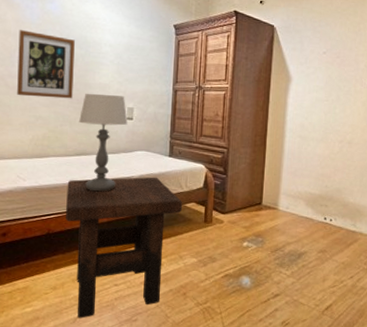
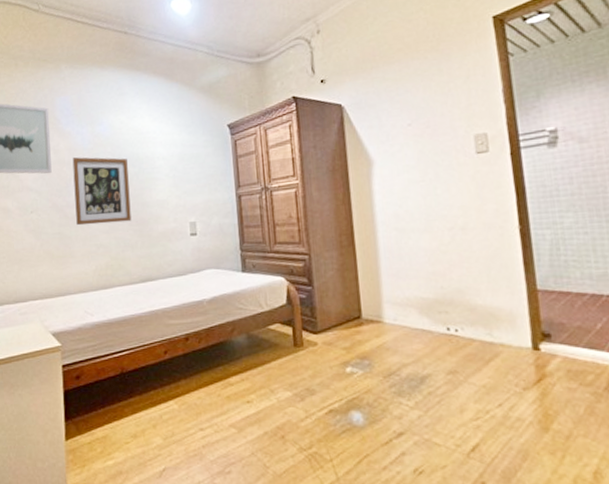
side table: present [65,177,183,319] -> none [136,297,266,472]
table lamp: present [79,93,128,192] -> none [140,210,192,321]

